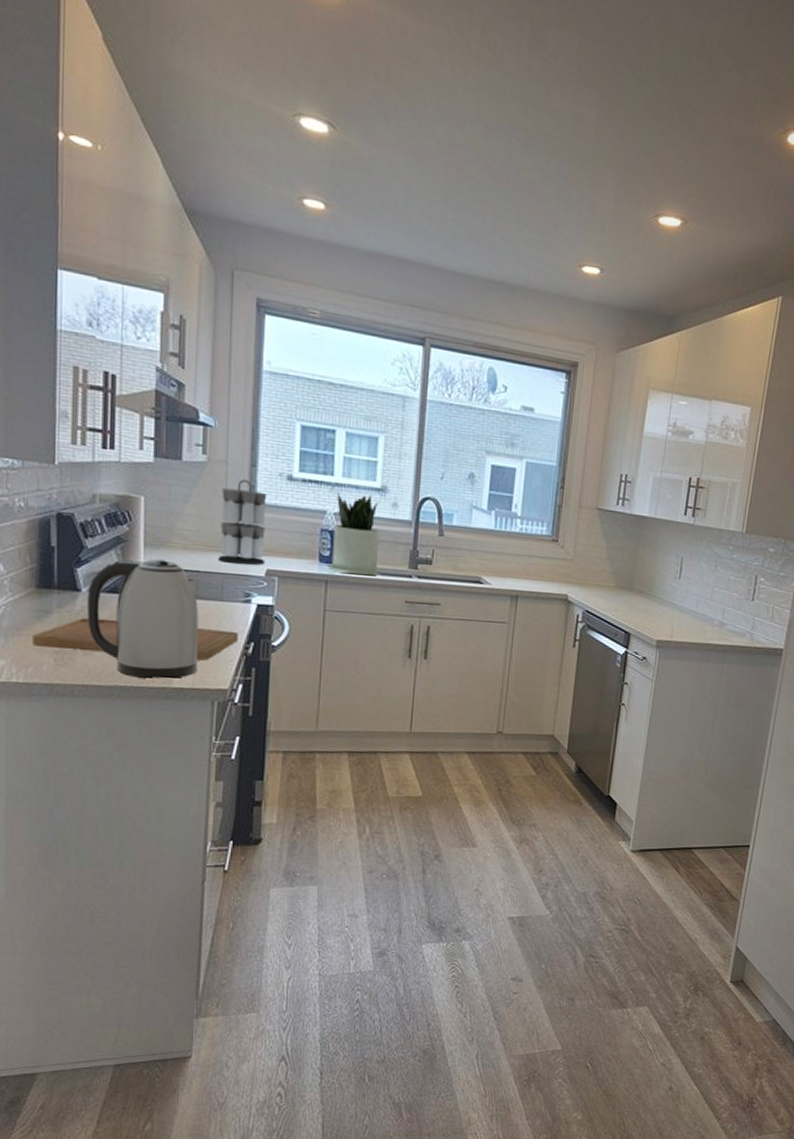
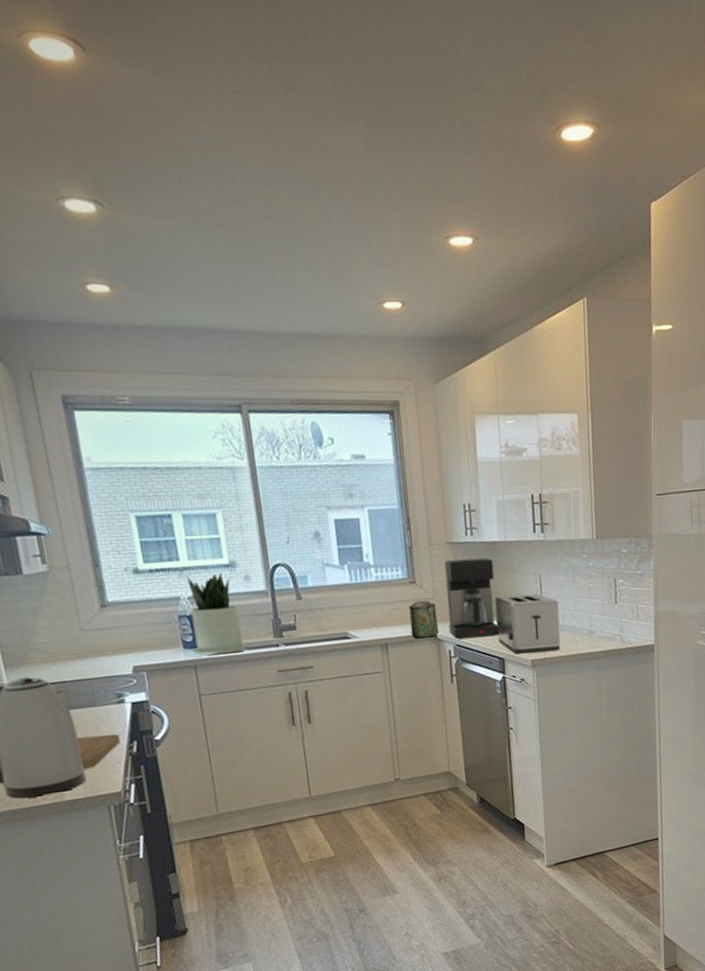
spice rack: present [217,479,267,566] -> none [70,581,129,669]
canister: none [543,560,574,599] -> present [409,600,440,639]
coffee maker: none [581,525,639,609] -> present [444,557,499,639]
toaster: none [628,570,696,636] -> present [494,594,561,654]

